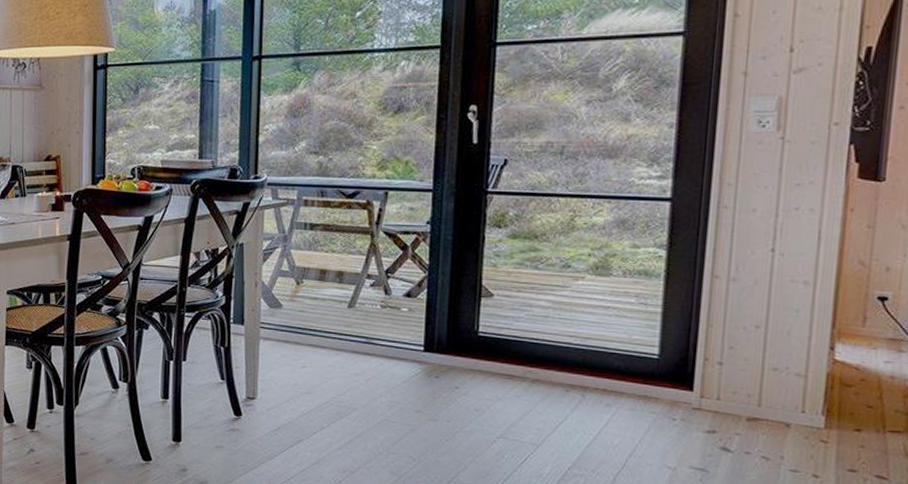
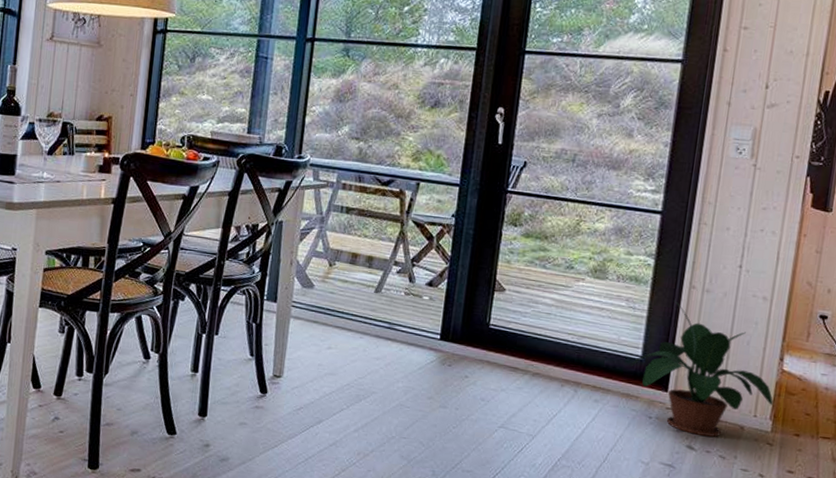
potted plant: none [646,293,825,437] -> present [631,301,773,437]

